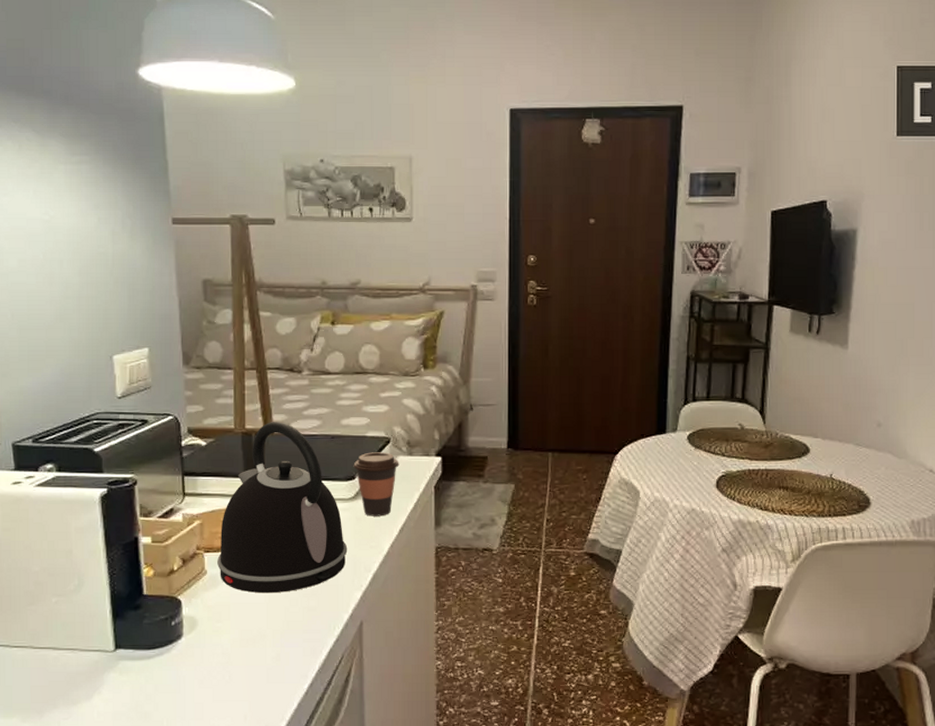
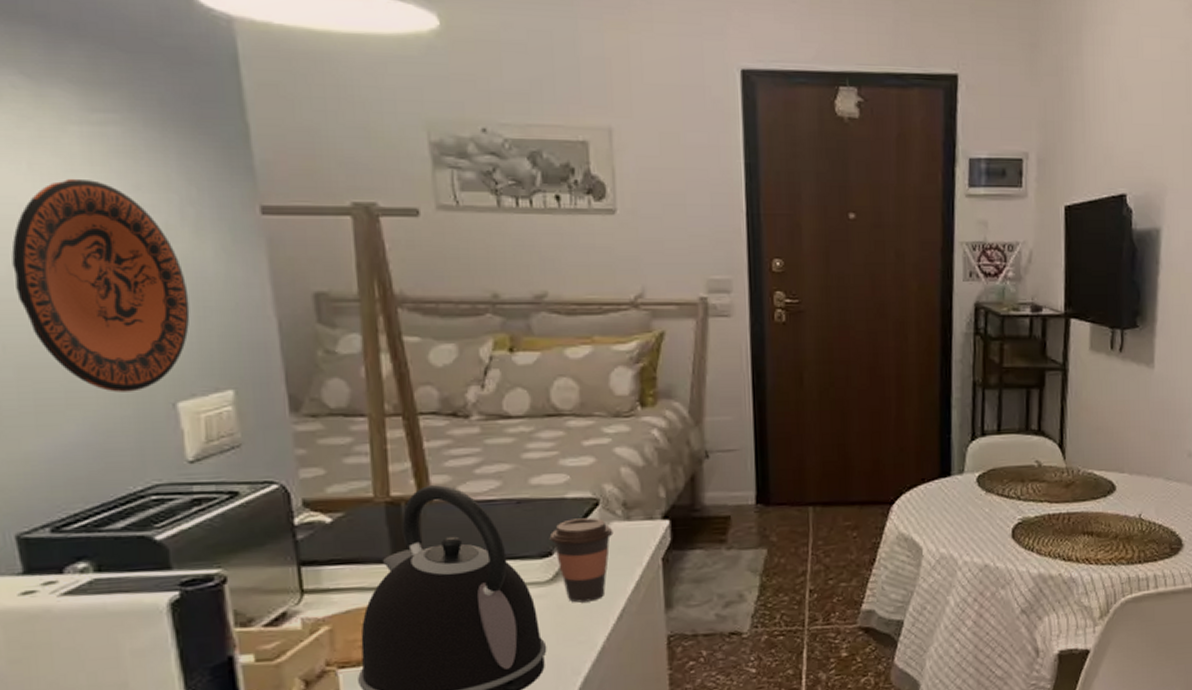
decorative plate: none [21,200,124,347] -> present [11,178,190,392]

